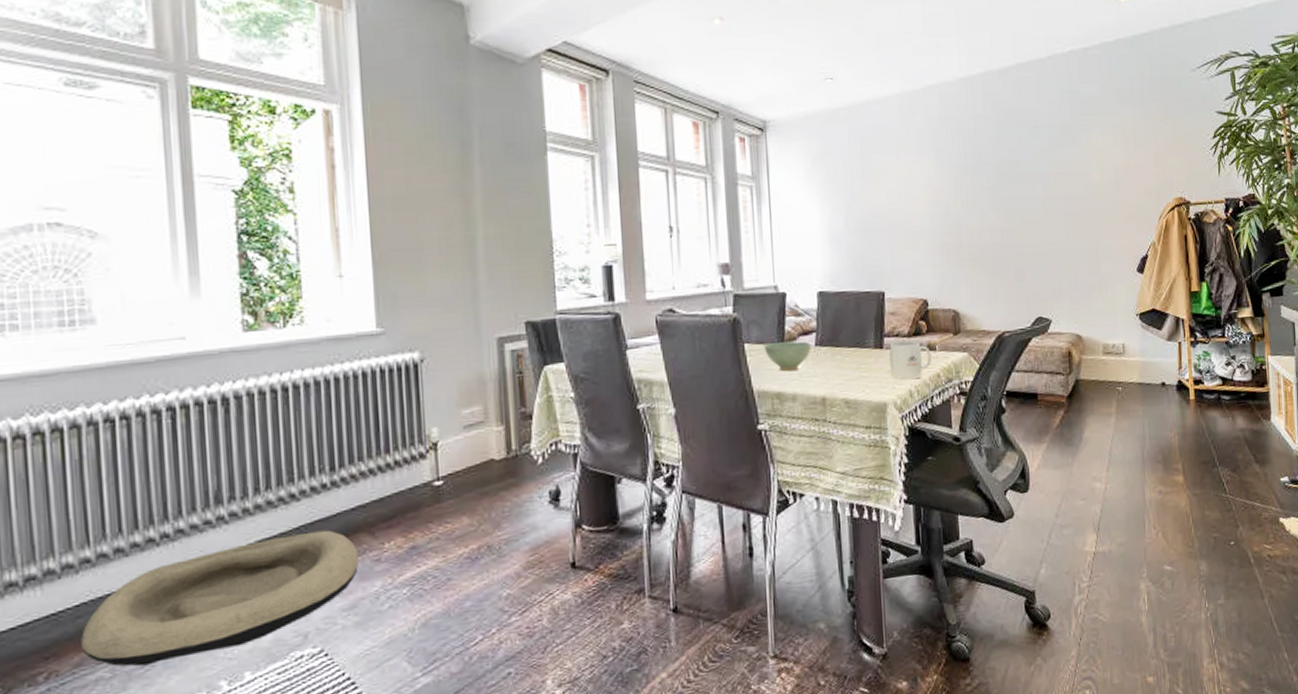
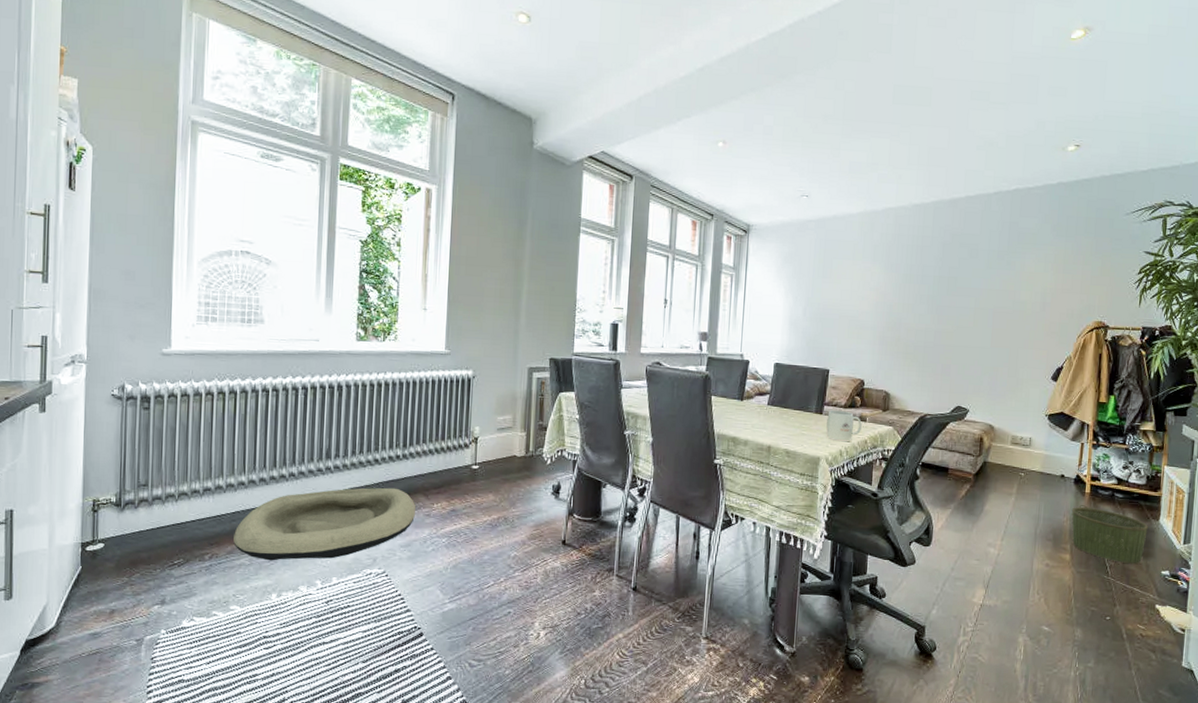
bowl: present [763,341,812,371] -> none [726,398,765,421]
basket: none [1178,415,1260,476] -> present [1071,505,1148,564]

